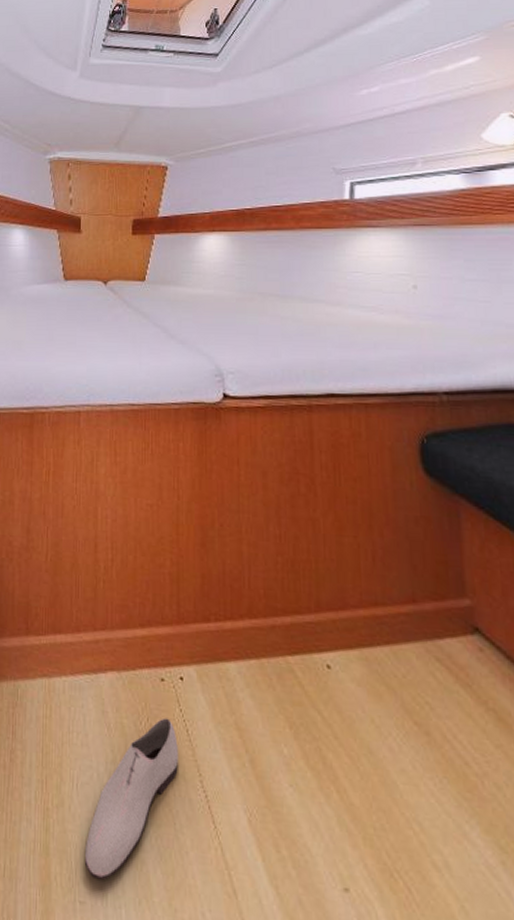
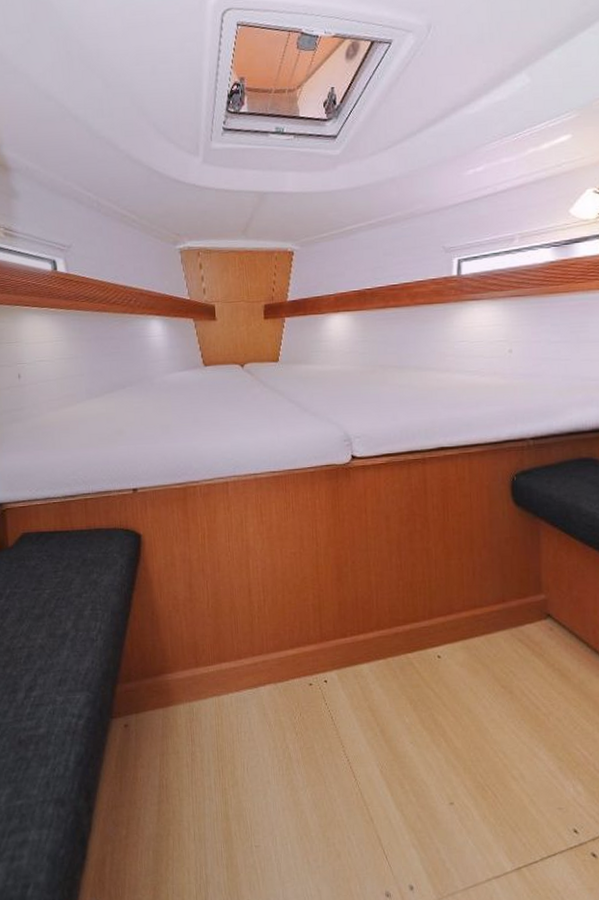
shoe: present [84,717,178,881] -> none [256,711,326,830]

